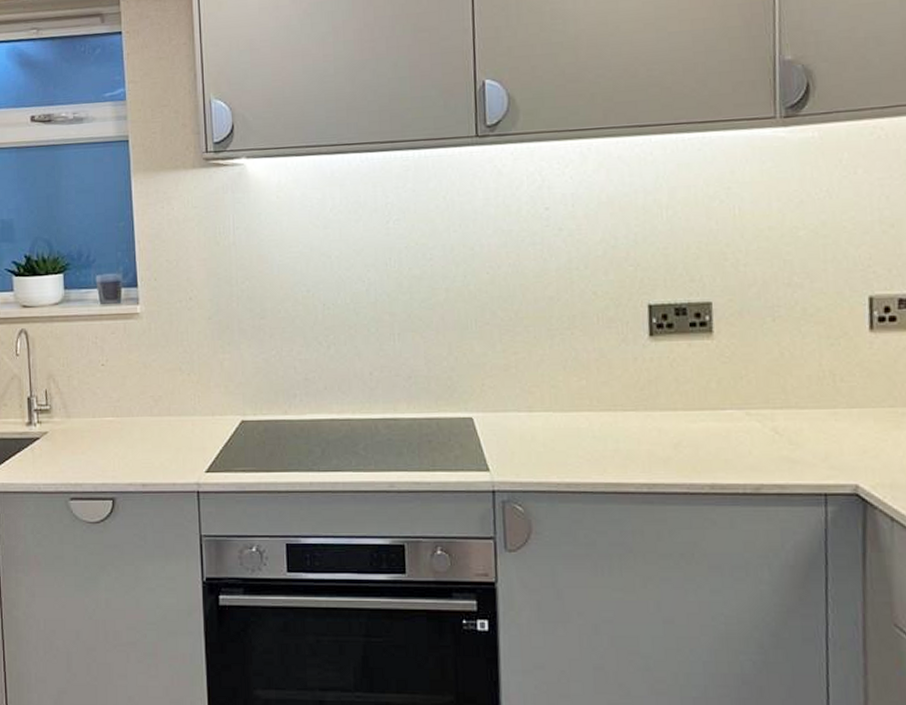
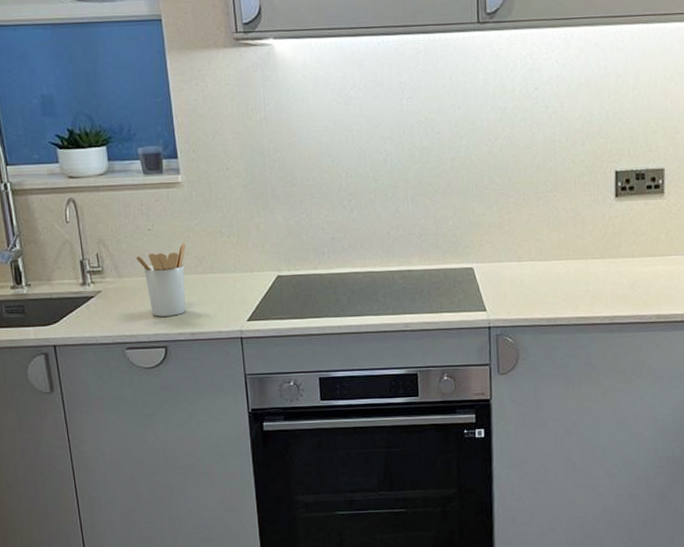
utensil holder: none [86,380,141,464] -> present [135,243,186,317]

